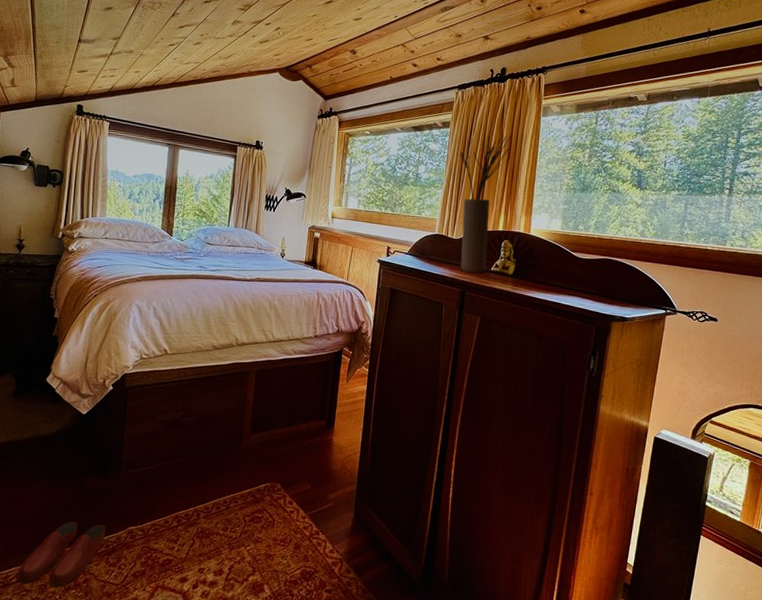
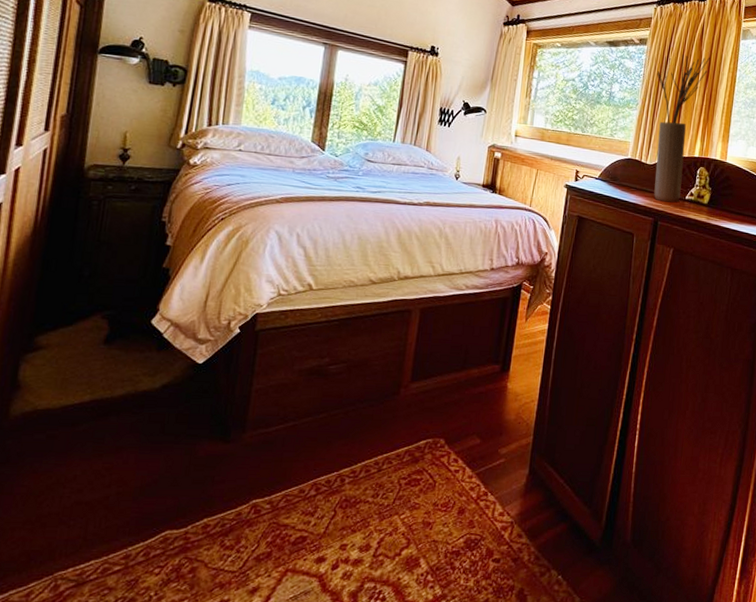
slippers: present [17,521,105,587] -> none [96,497,222,581]

